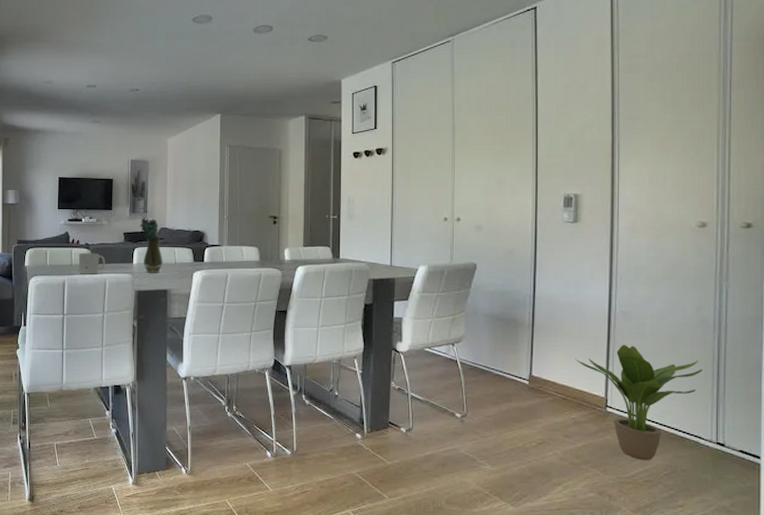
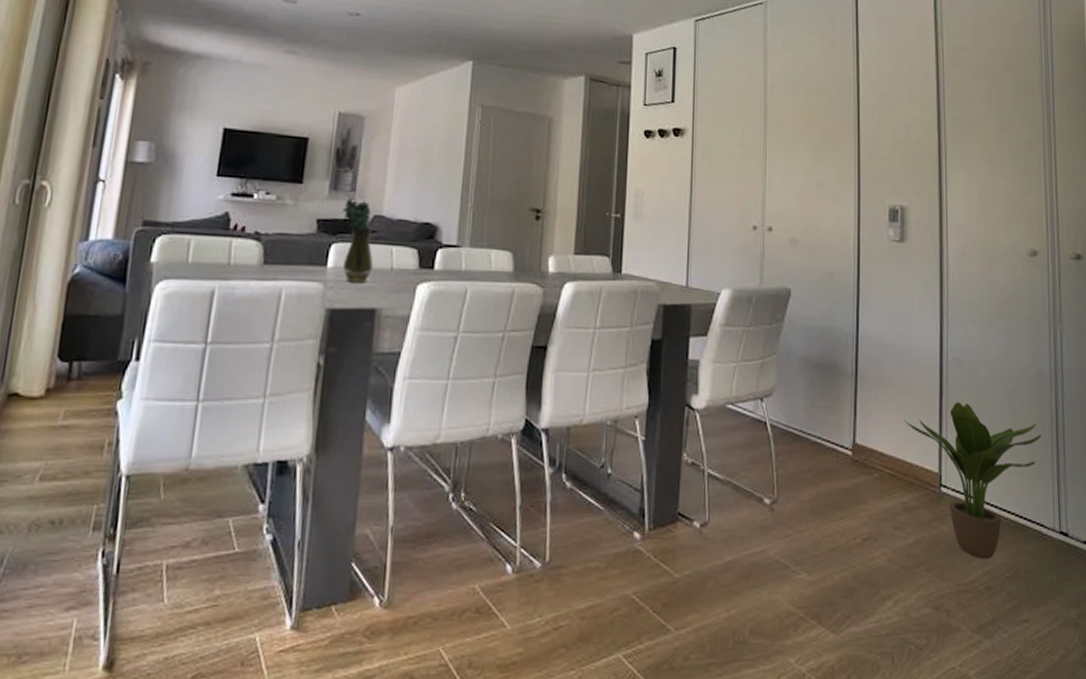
mug: present [78,253,105,274] -> none [239,246,284,281]

